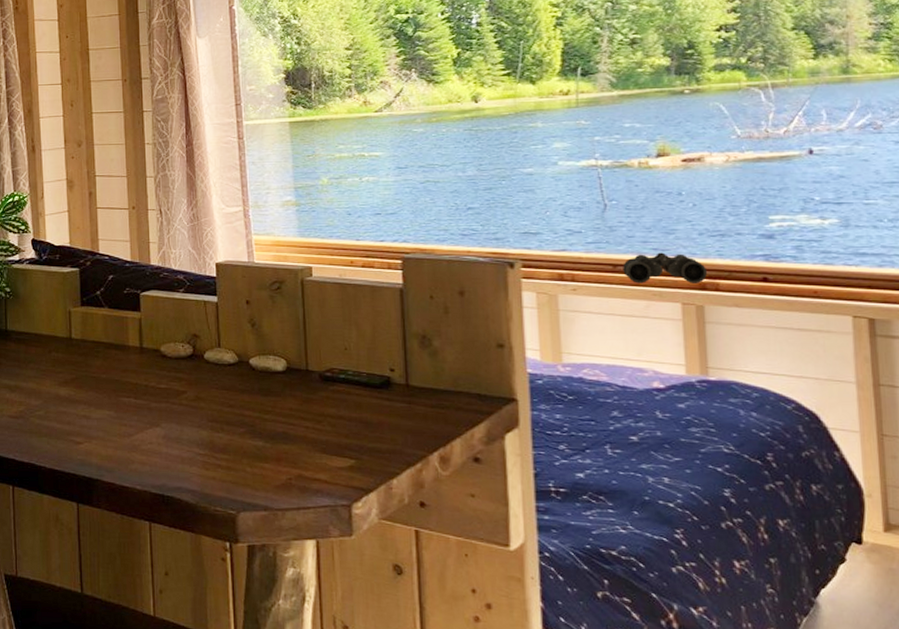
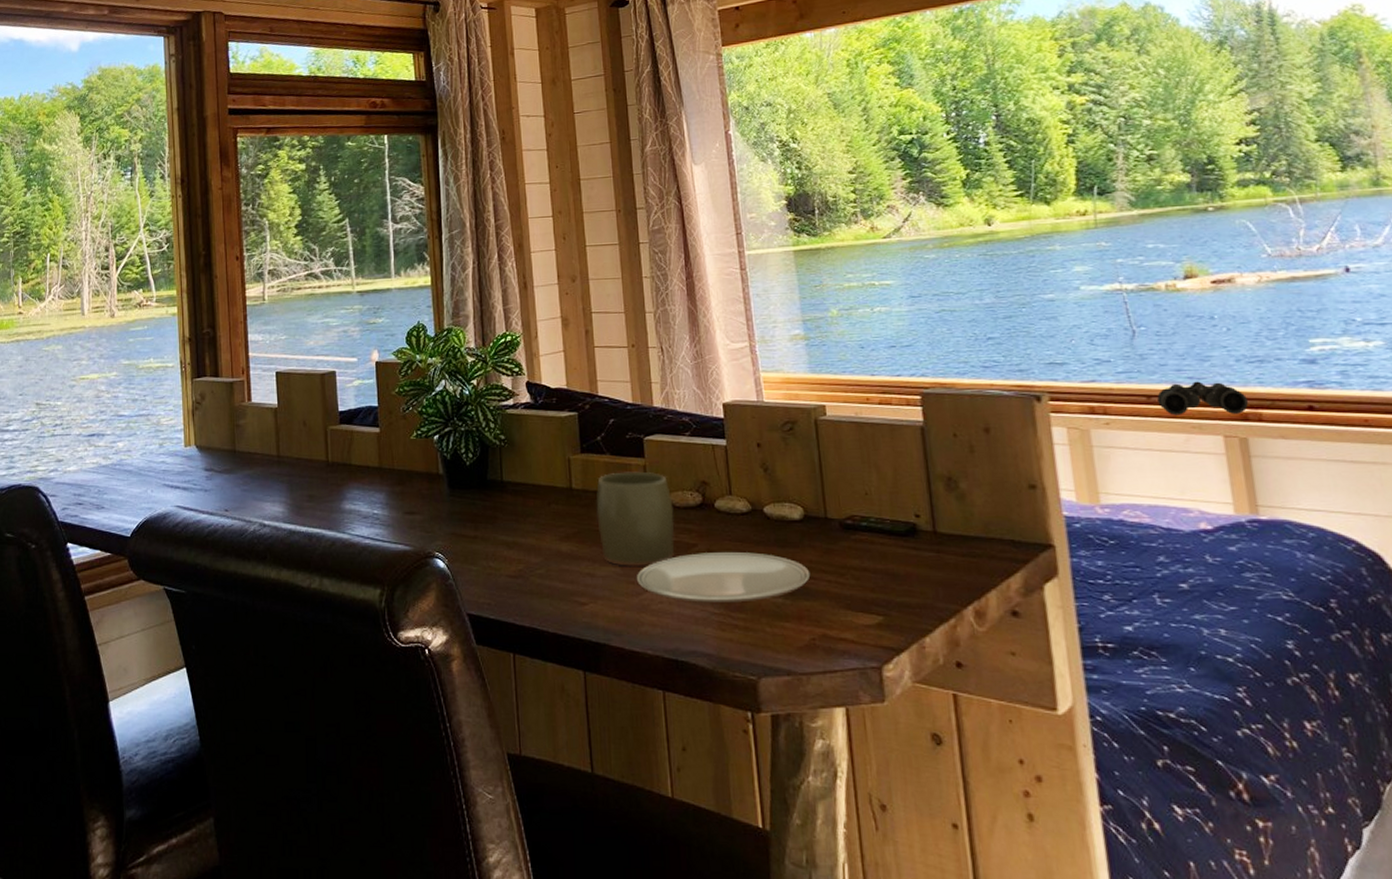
mug: none [93,324,166,410] -> present [596,471,675,566]
plate: none [128,399,290,446] -> present [636,552,811,604]

